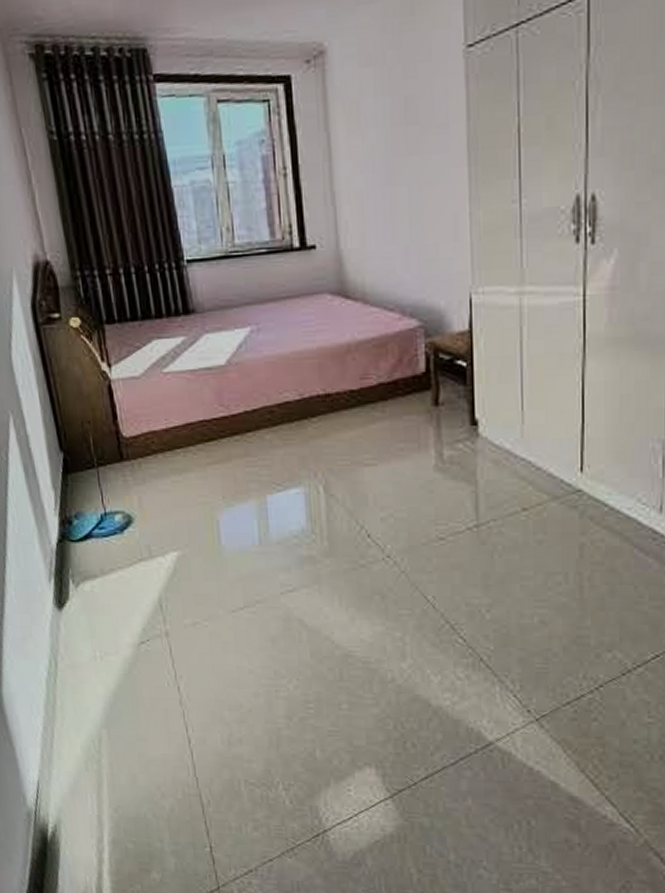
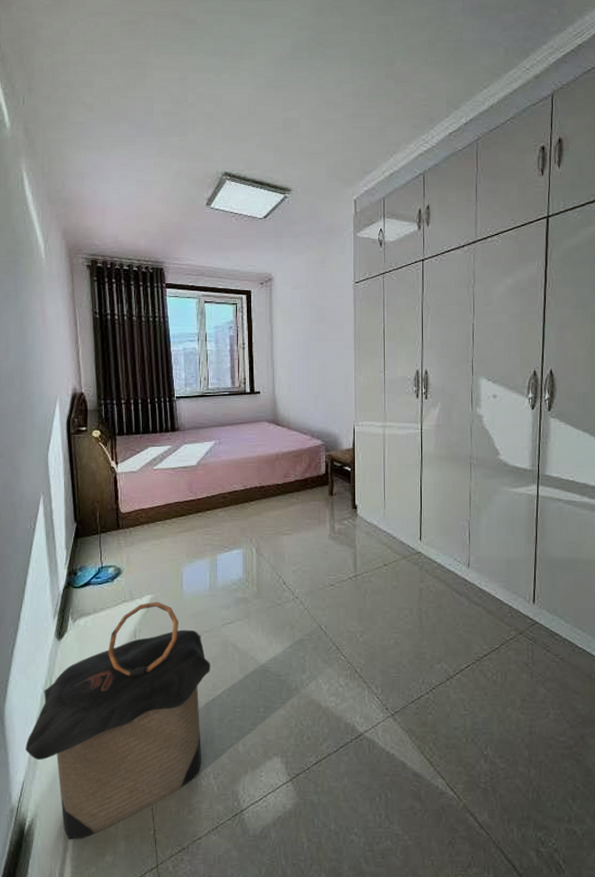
laundry hamper: none [34,560,269,852] -> present [25,601,210,840]

